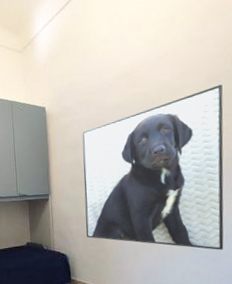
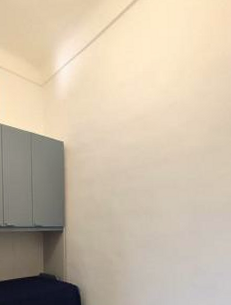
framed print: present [82,84,224,250] -> none [97,136,222,286]

